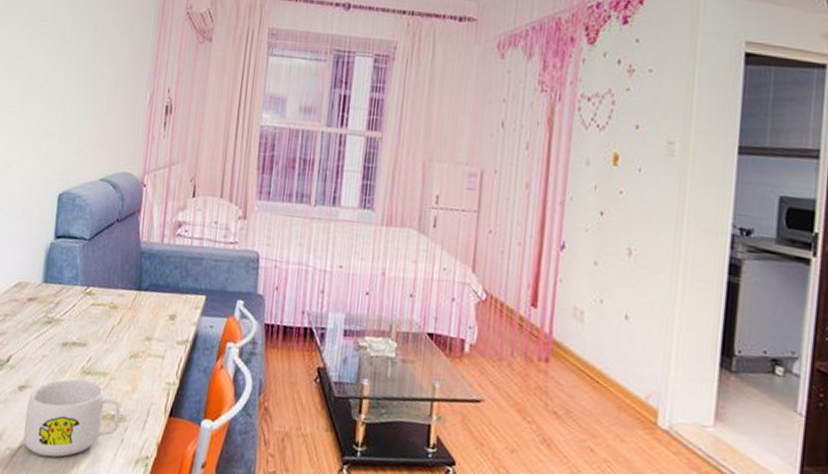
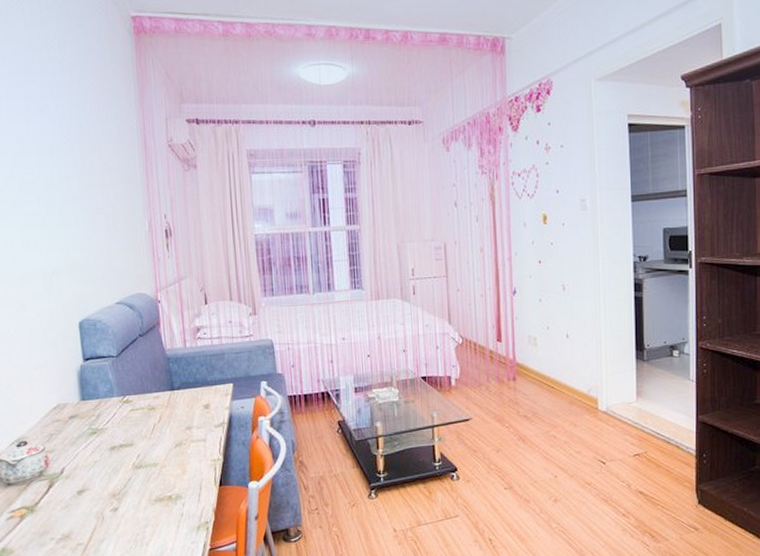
mug: present [23,379,120,458] -> none [88,474,177,543]

